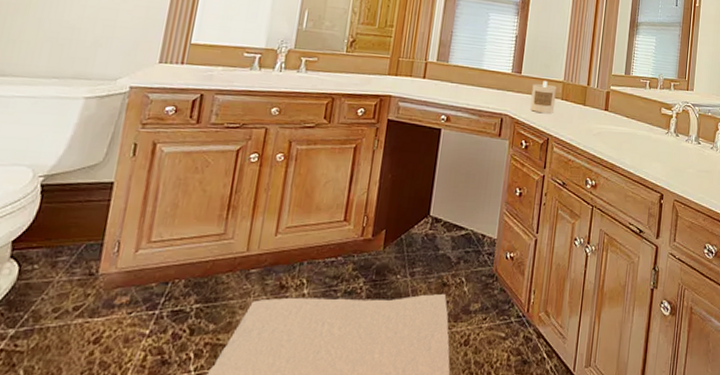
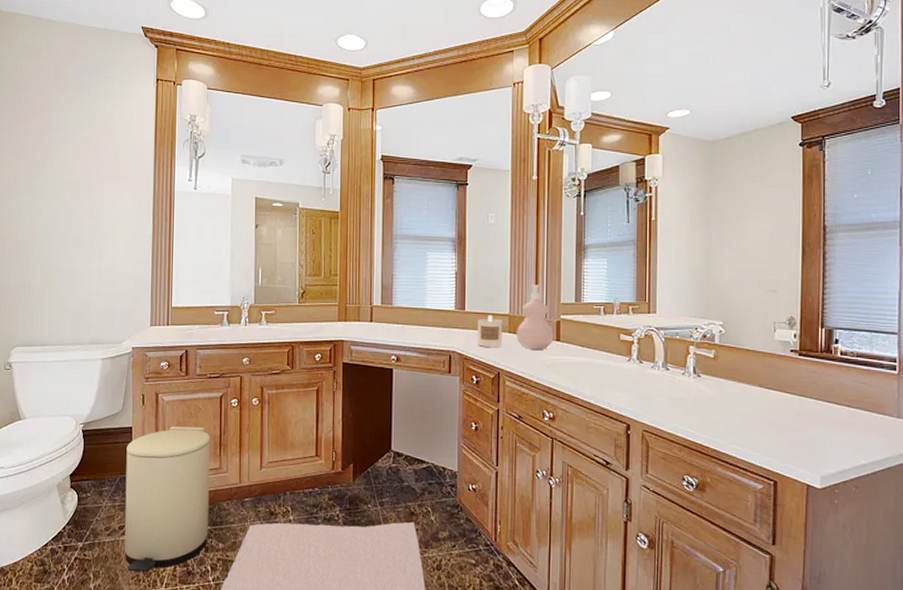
pedal bin: none [75,183,218,365] -> present [124,426,211,573]
soap bottle: none [567,55,603,118] -> present [515,285,554,350]

